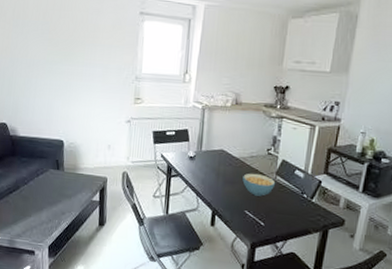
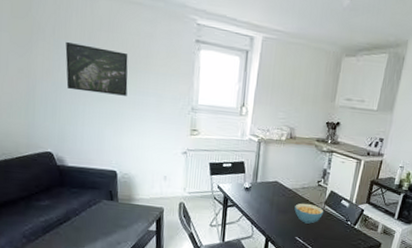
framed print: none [22,21,78,68] -> present [65,41,128,96]

